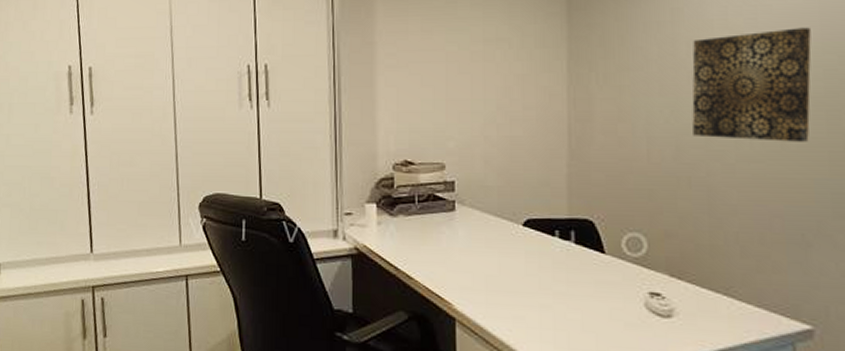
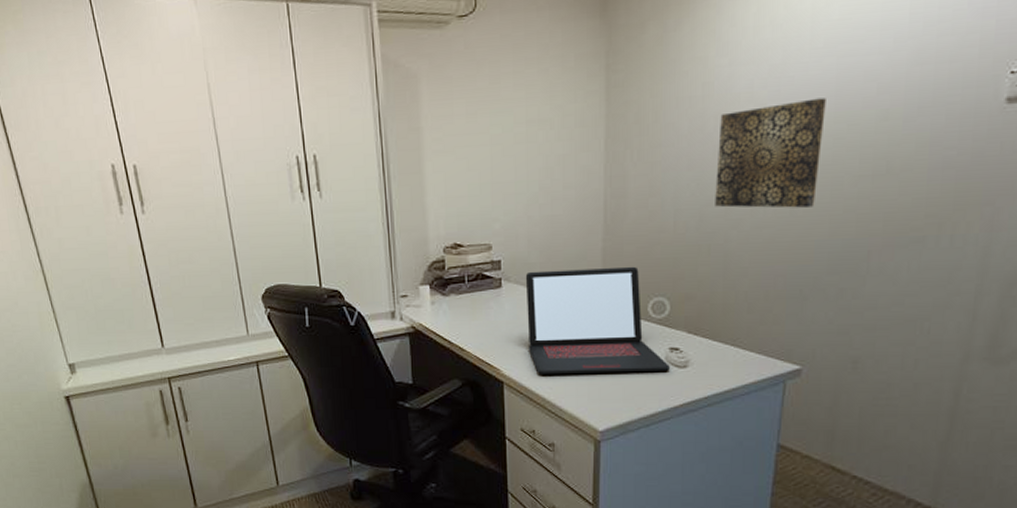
laptop: none [481,195,651,320] -> present [525,266,670,374]

